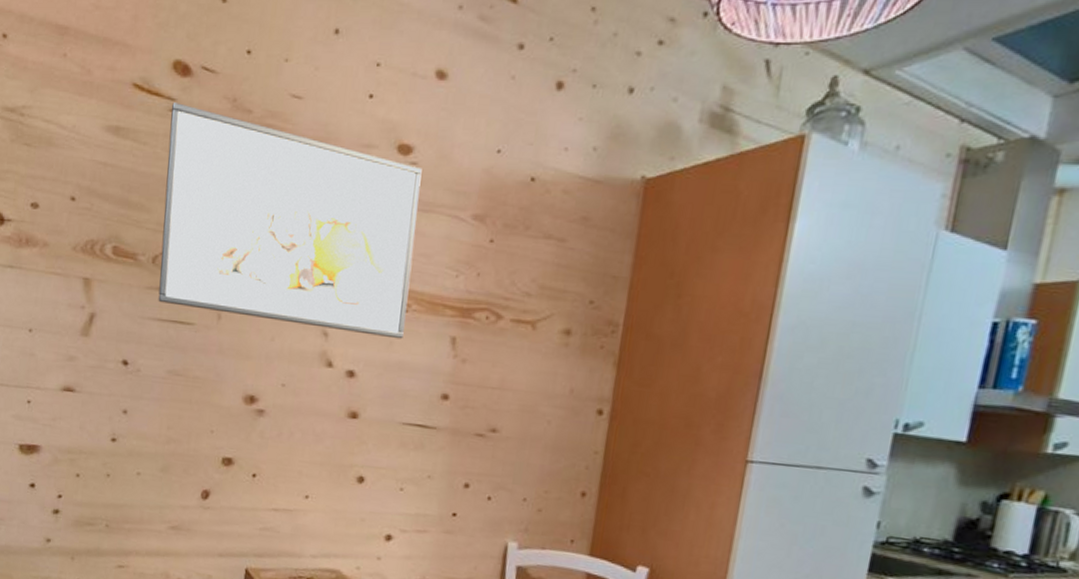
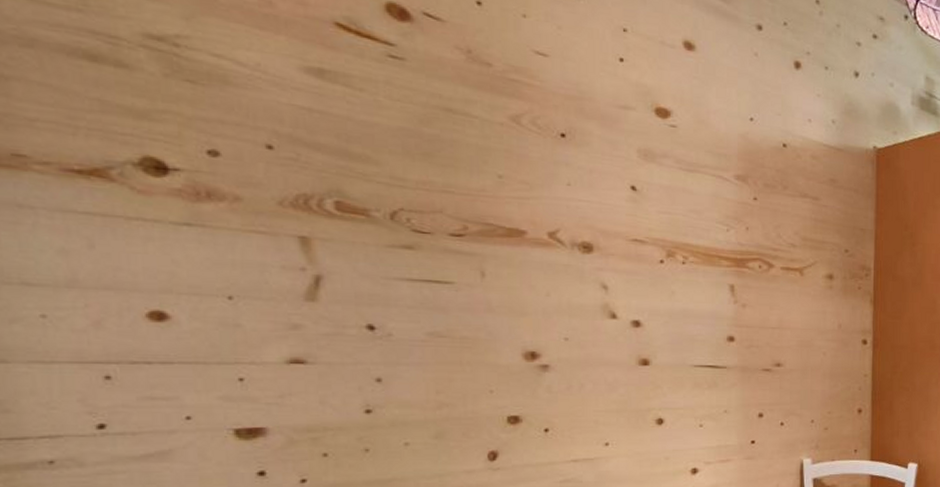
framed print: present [158,103,422,339] -> none [390,48,684,289]

